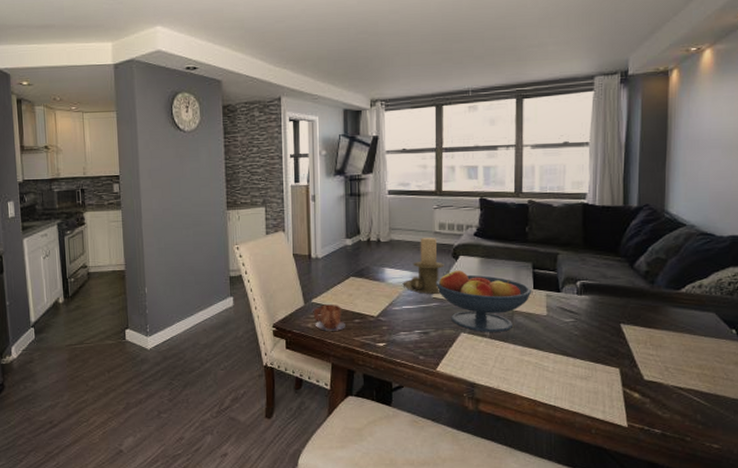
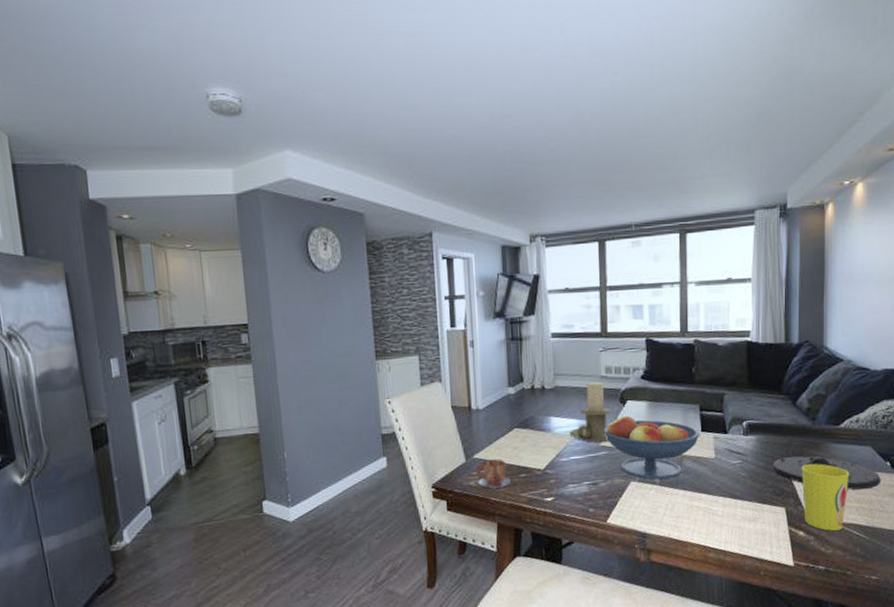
plate: none [607,318,725,355] -> present [773,456,881,490]
cup: none [638,327,691,395] -> present [801,464,850,531]

